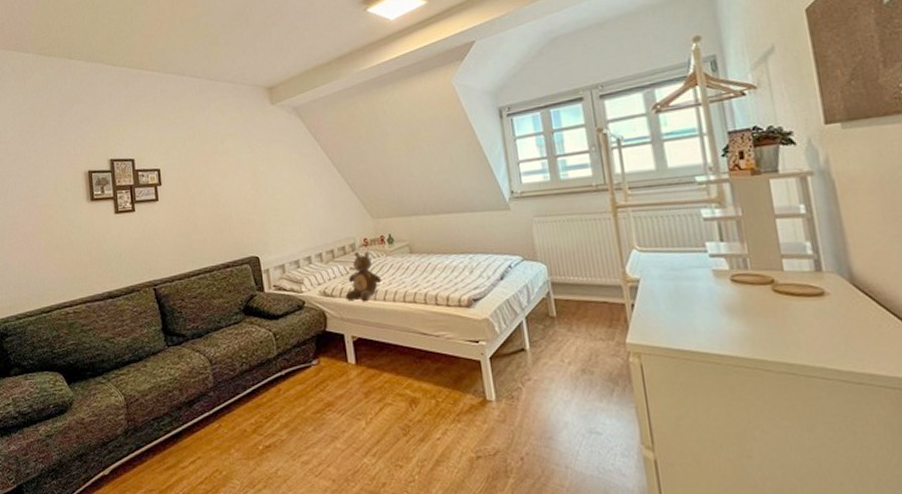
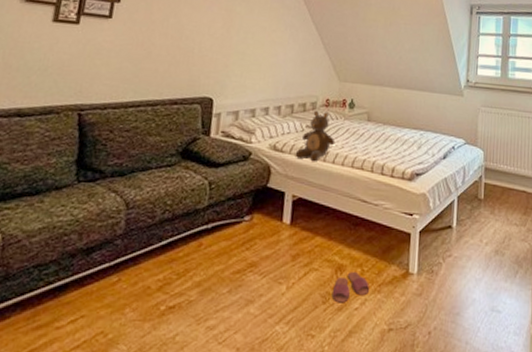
slippers: none [410,402,448,434] -> present [331,271,369,303]

